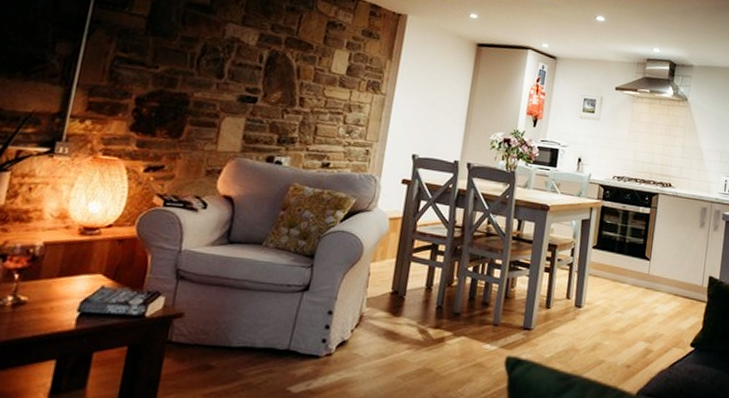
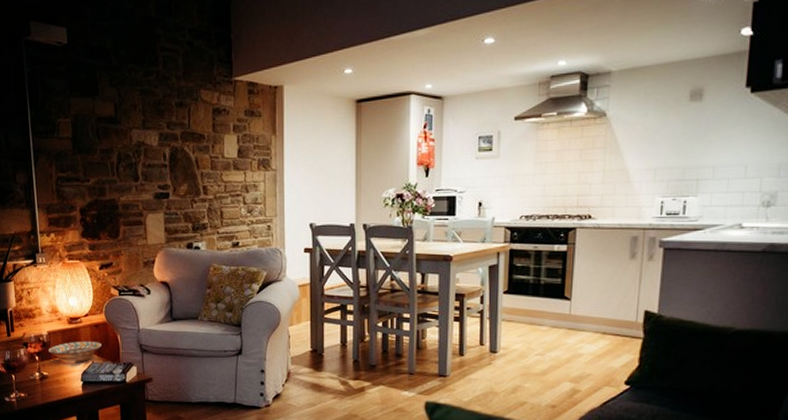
decorative bowl: none [38,258,122,287] -> present [48,341,101,363]

